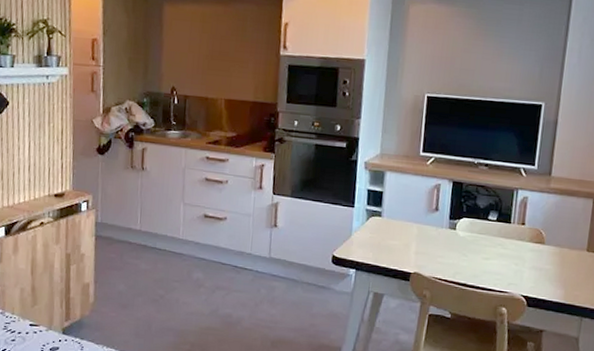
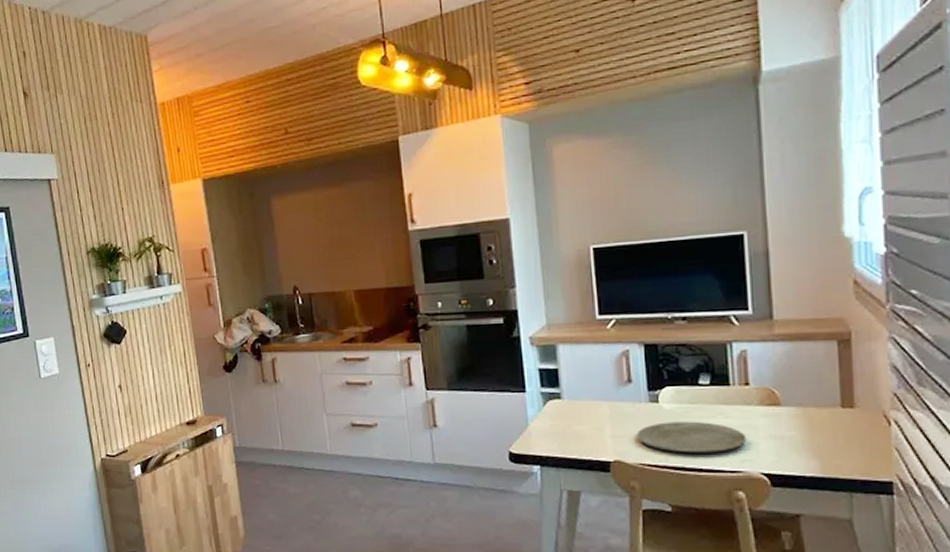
plate: none [435,246,516,275] -> present [637,421,747,453]

